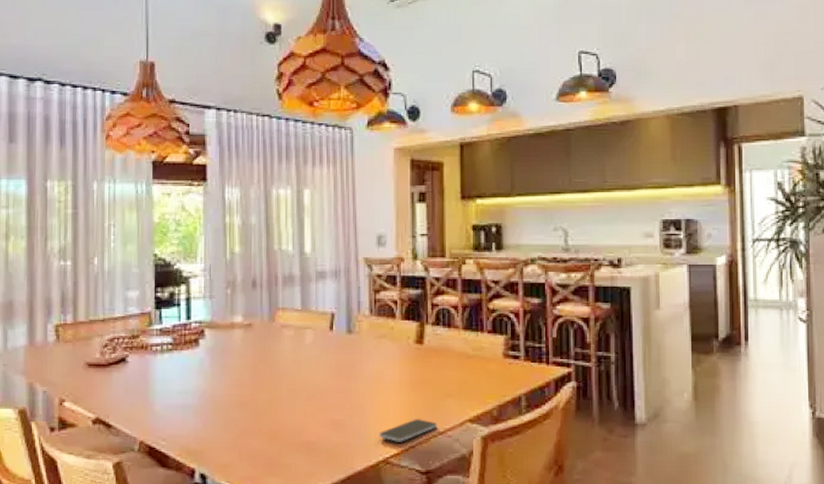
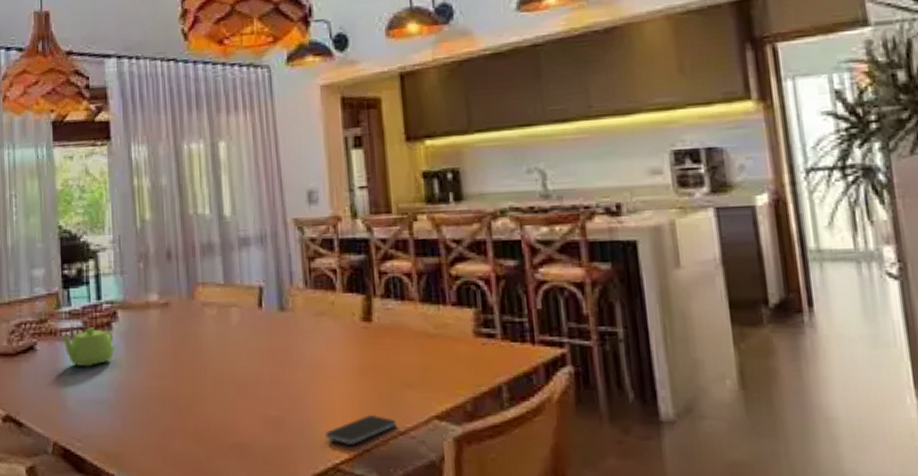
teapot: none [151,343,201,377] -> present [60,327,115,367]

